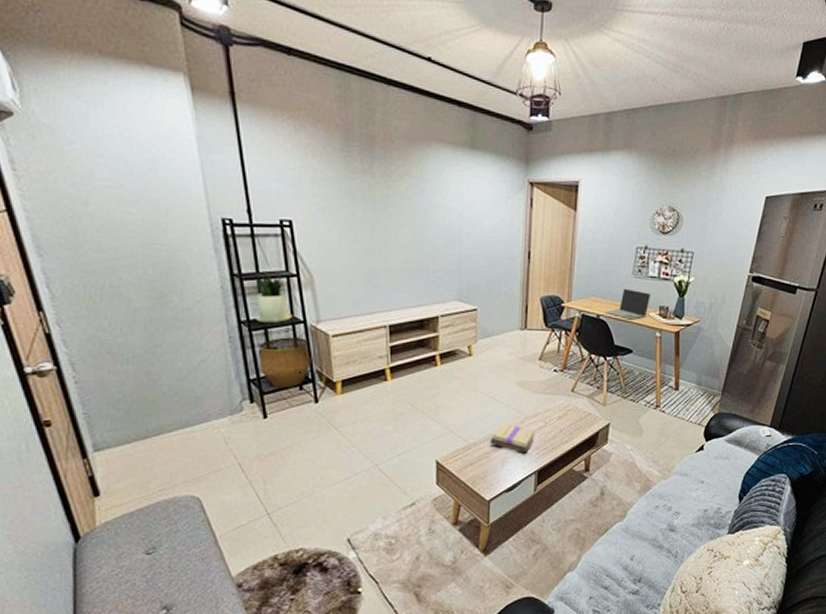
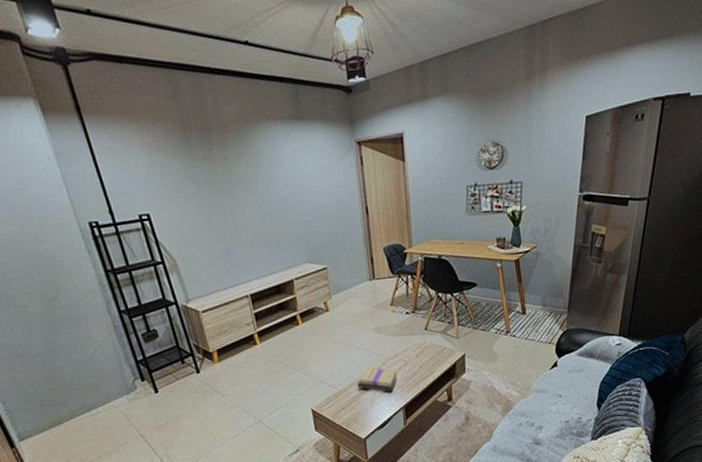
planter: present [255,275,292,324] -> none [126,265,164,310]
basket: present [258,337,311,389] -> none [139,317,188,366]
laptop: present [605,288,651,320] -> none [446,226,487,256]

